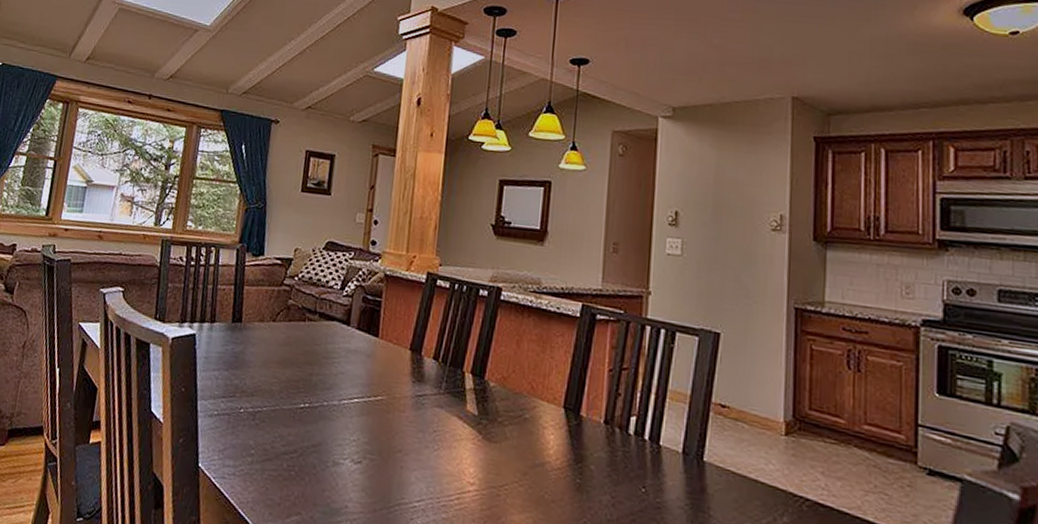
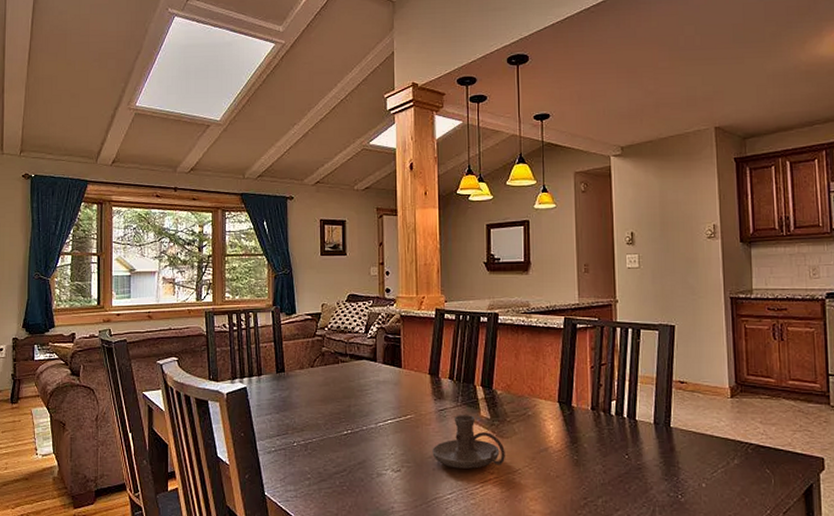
candle holder: none [402,404,492,476] -> present [432,415,505,469]

